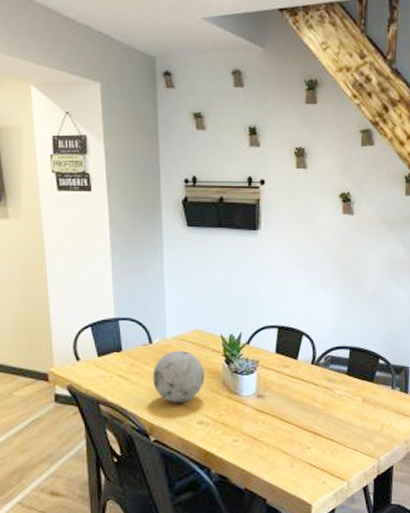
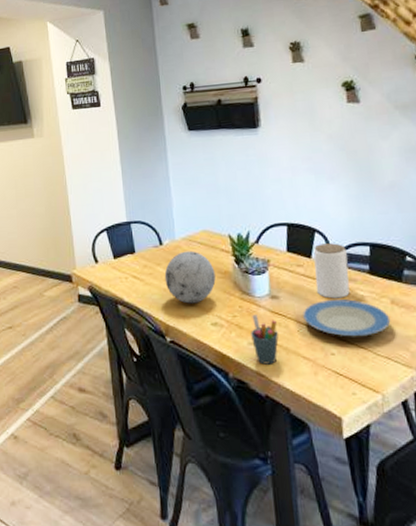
pen holder: none [236,412,261,460] -> present [251,313,279,365]
plate: none [285,398,361,432] -> present [303,299,391,337]
jar: none [299,346,330,397] -> present [313,243,350,299]

